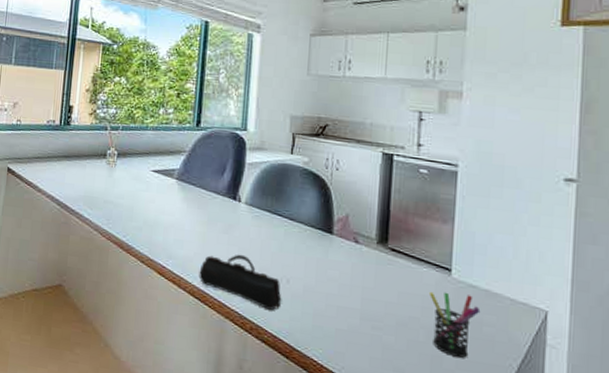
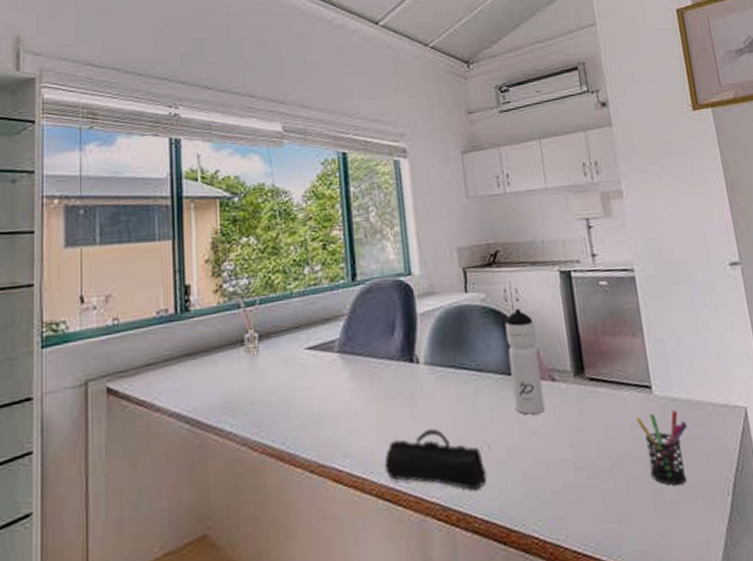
water bottle: none [317,176,349,266] -> present [505,308,545,415]

